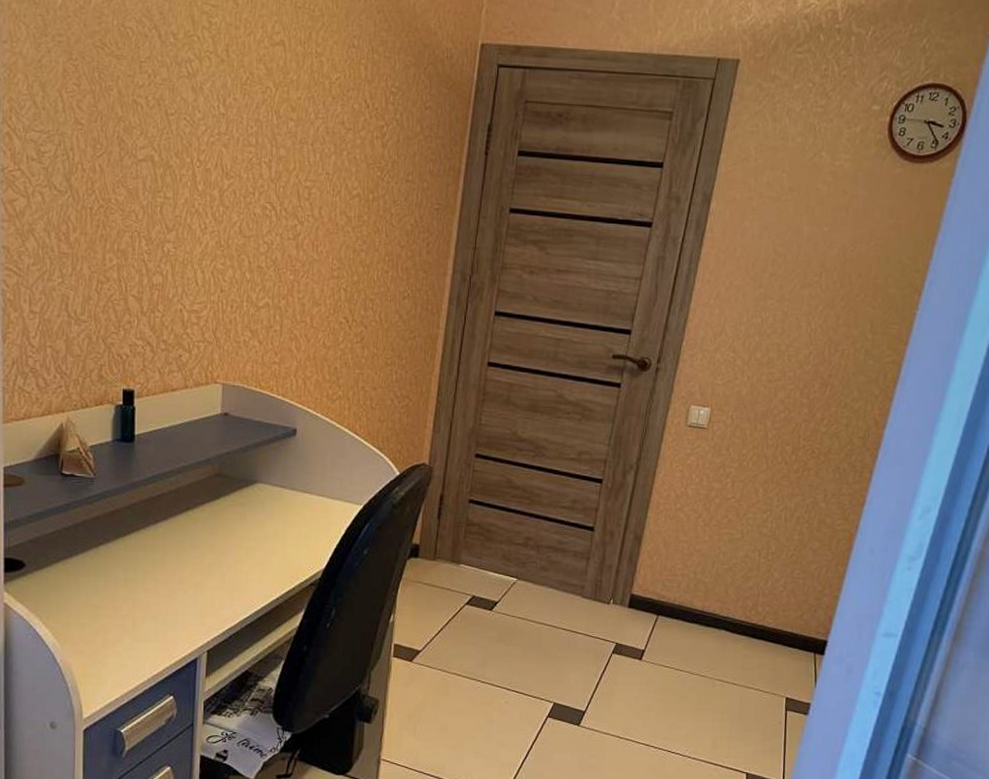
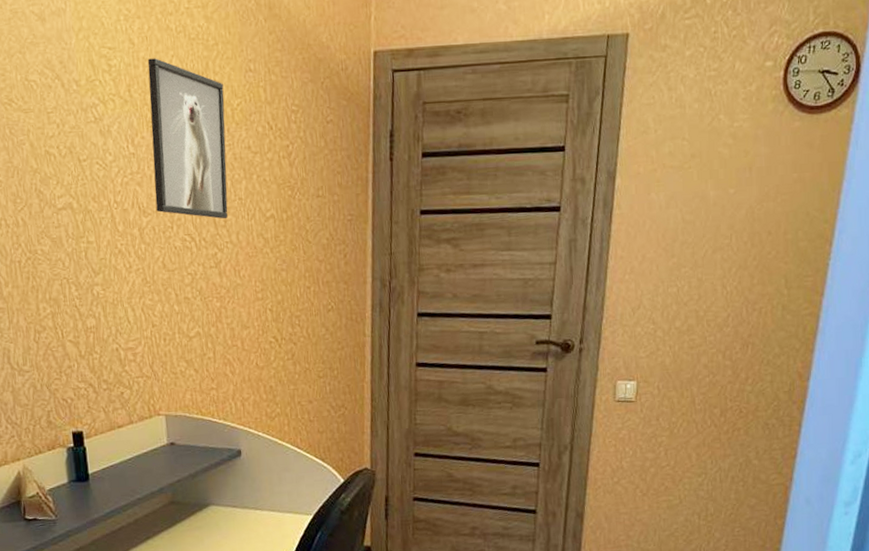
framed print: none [240,21,324,192] -> present [147,58,228,219]

